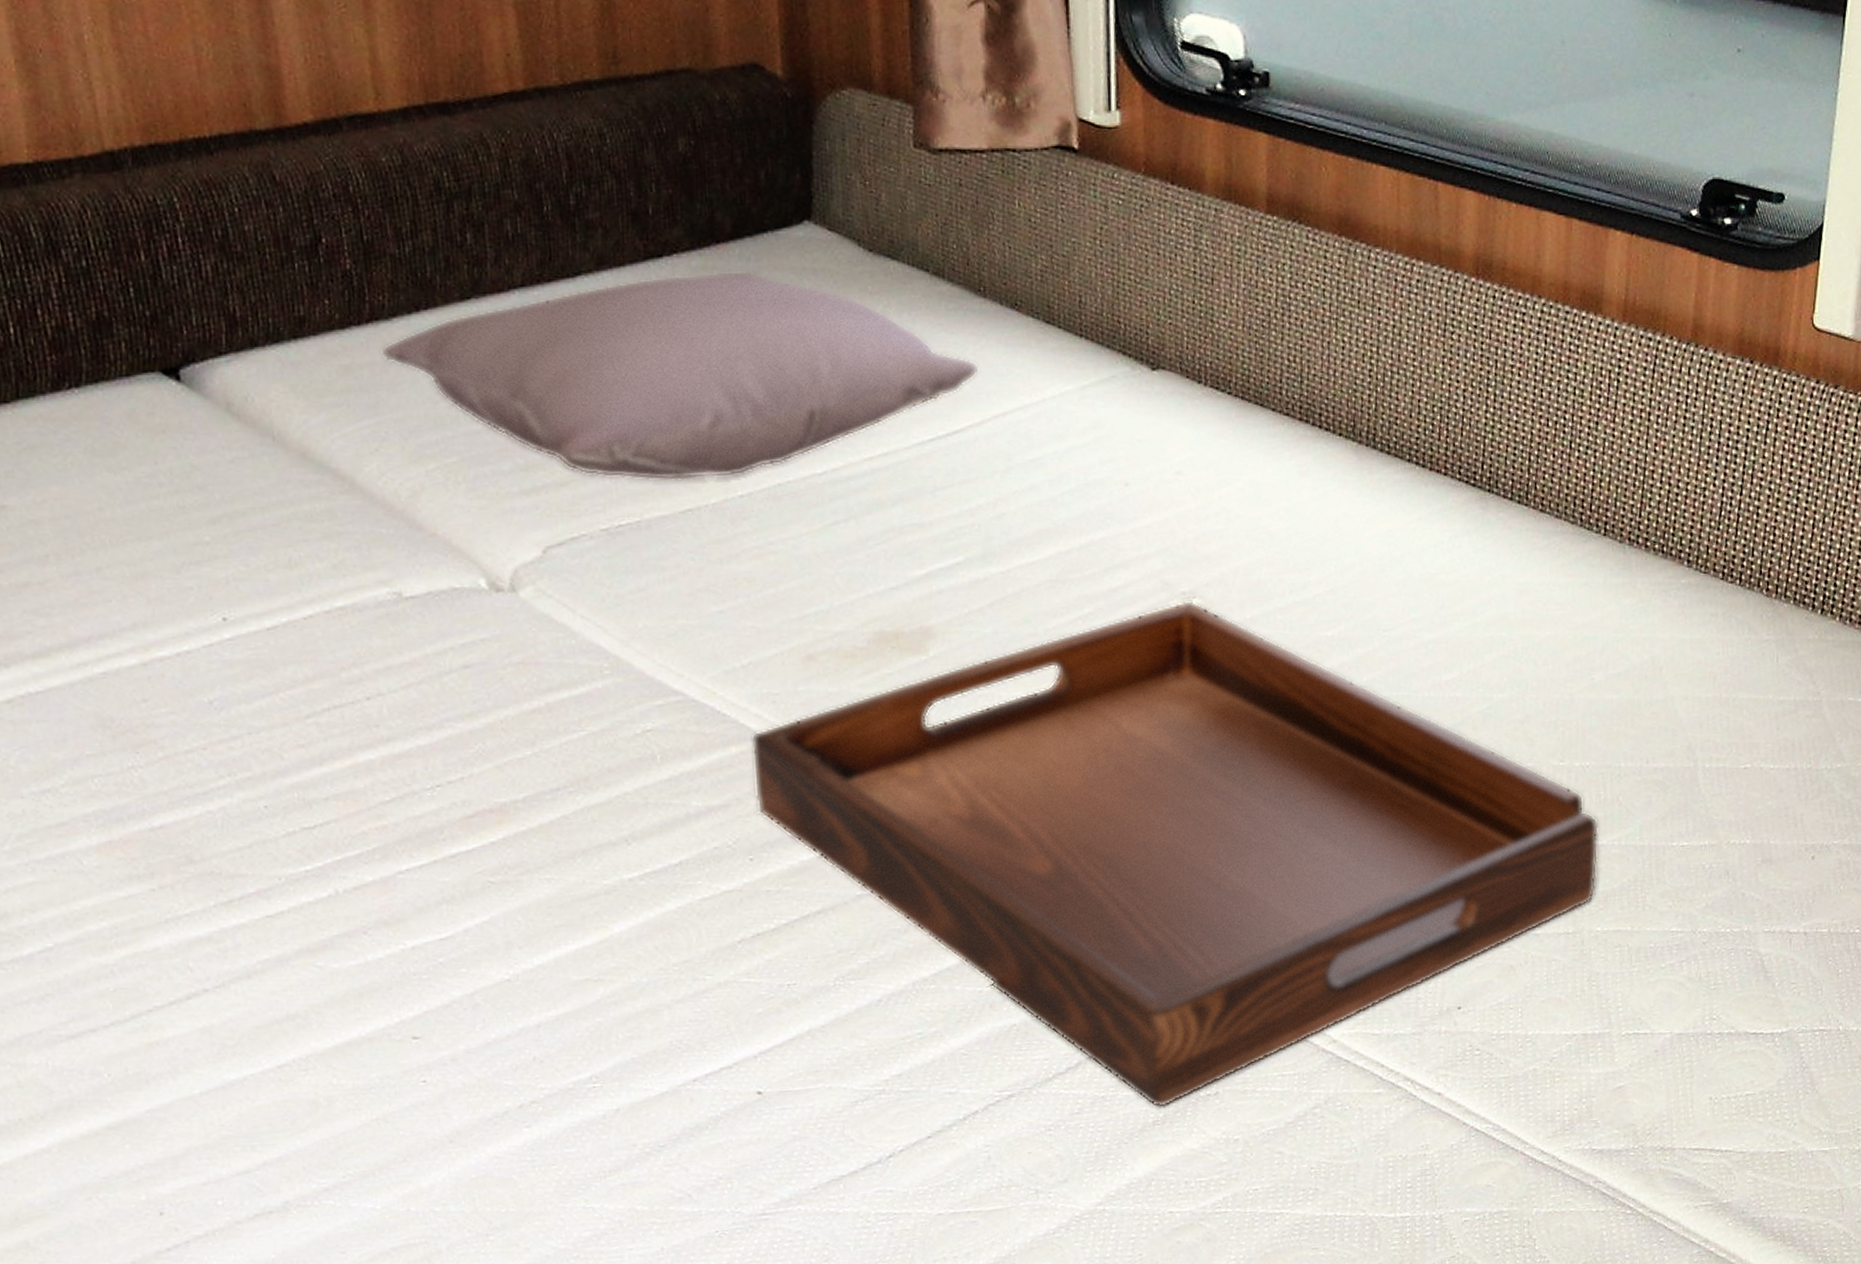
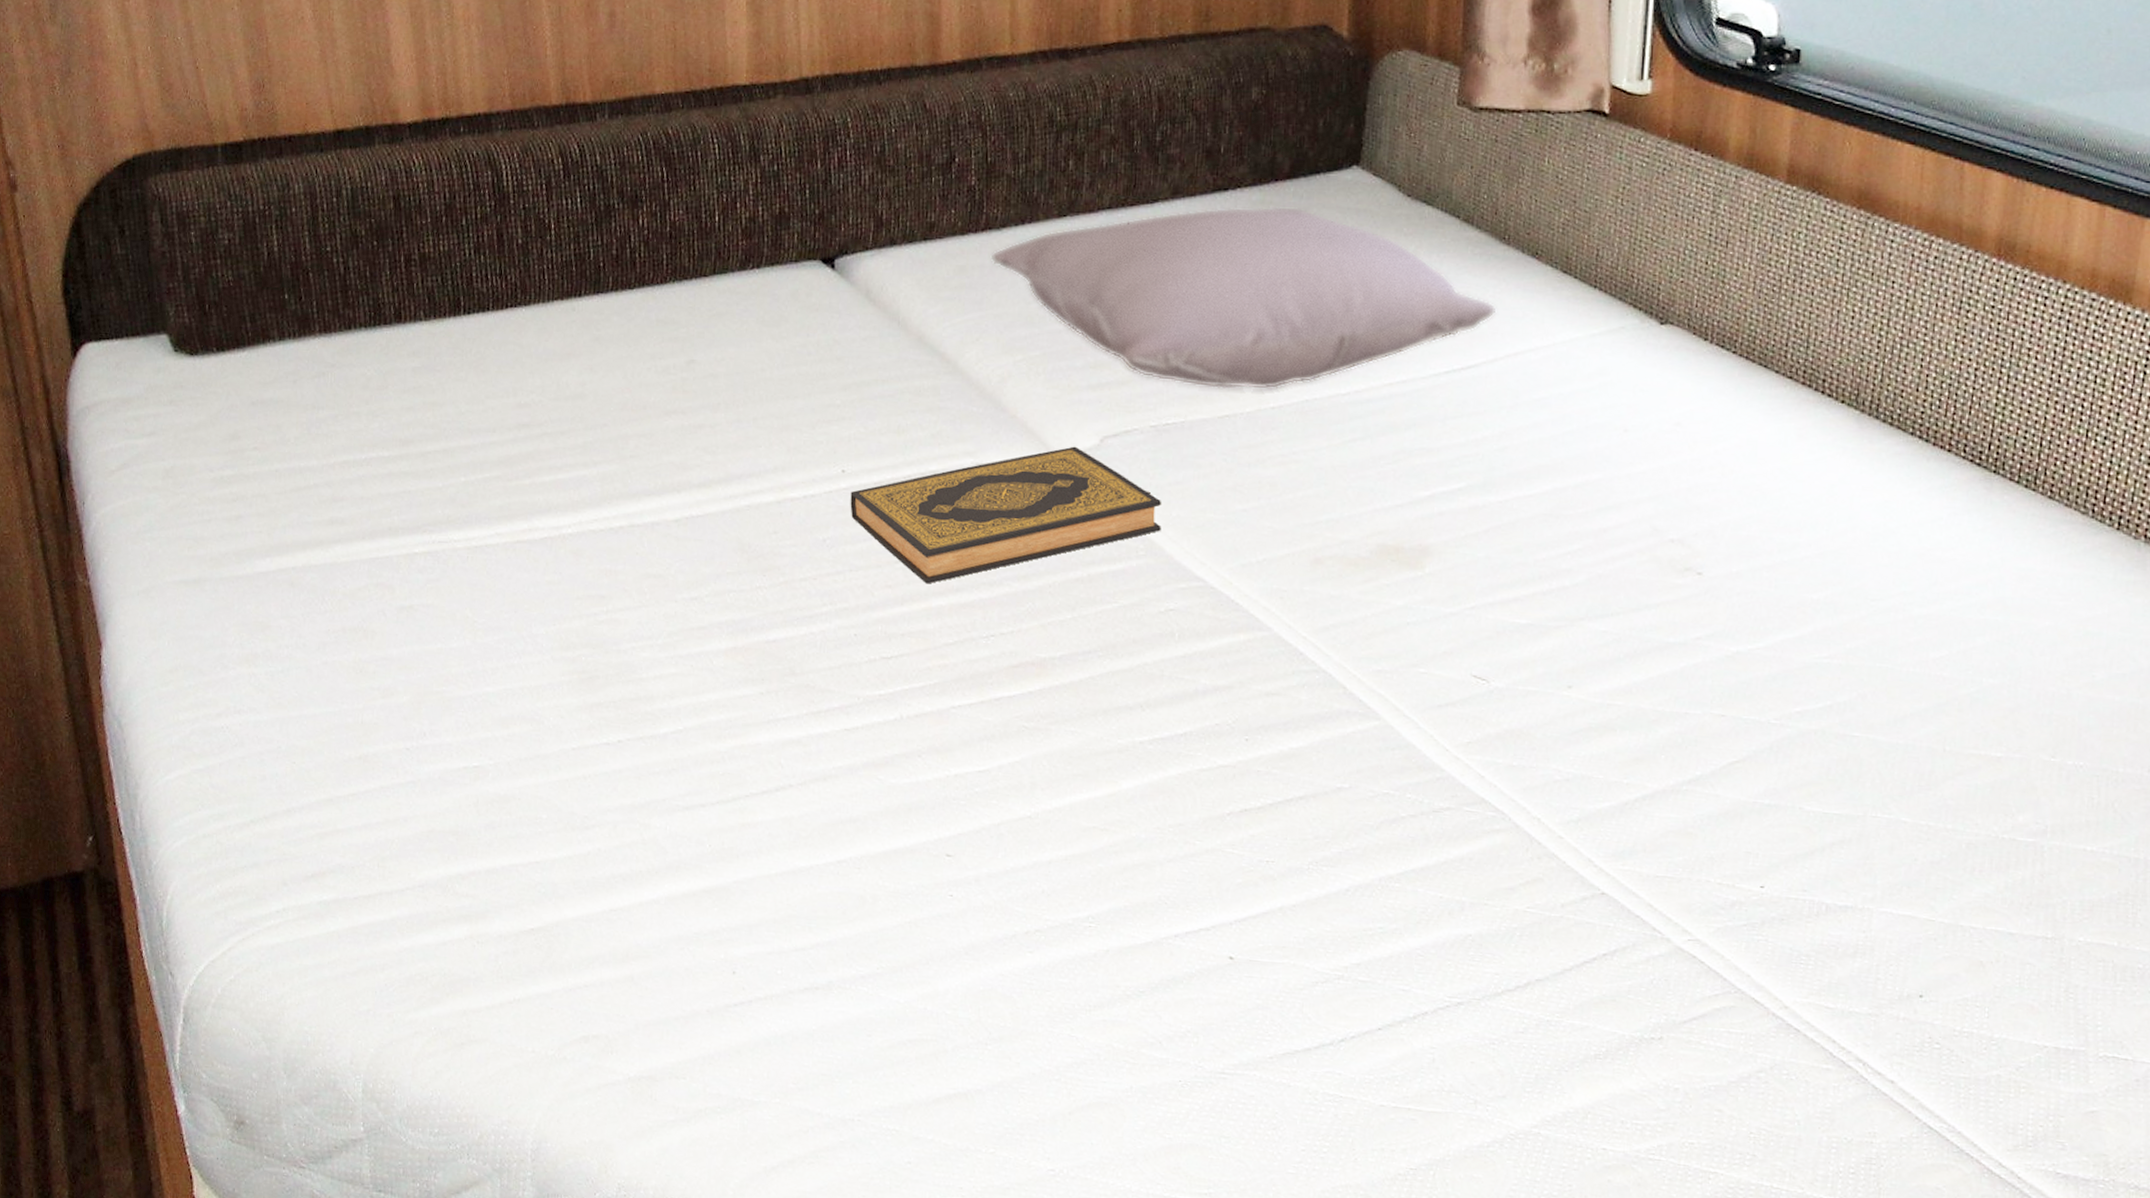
hardback book: none [237,561,627,738] -> present [850,446,1161,584]
serving tray: present [751,600,1600,1108] -> none [1256,547,2090,1043]

